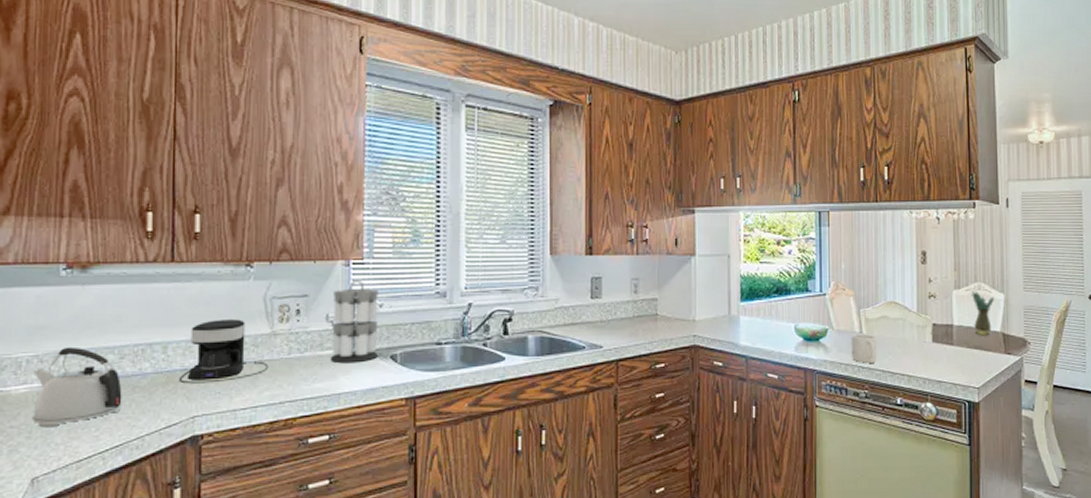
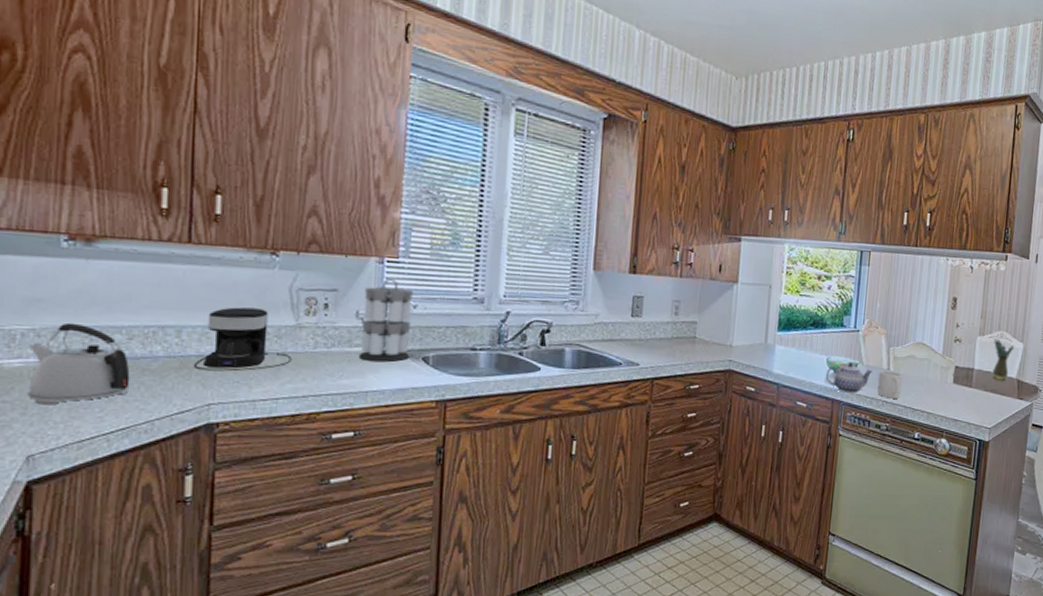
teapot: none [795,327,844,361] -> present [825,361,872,394]

